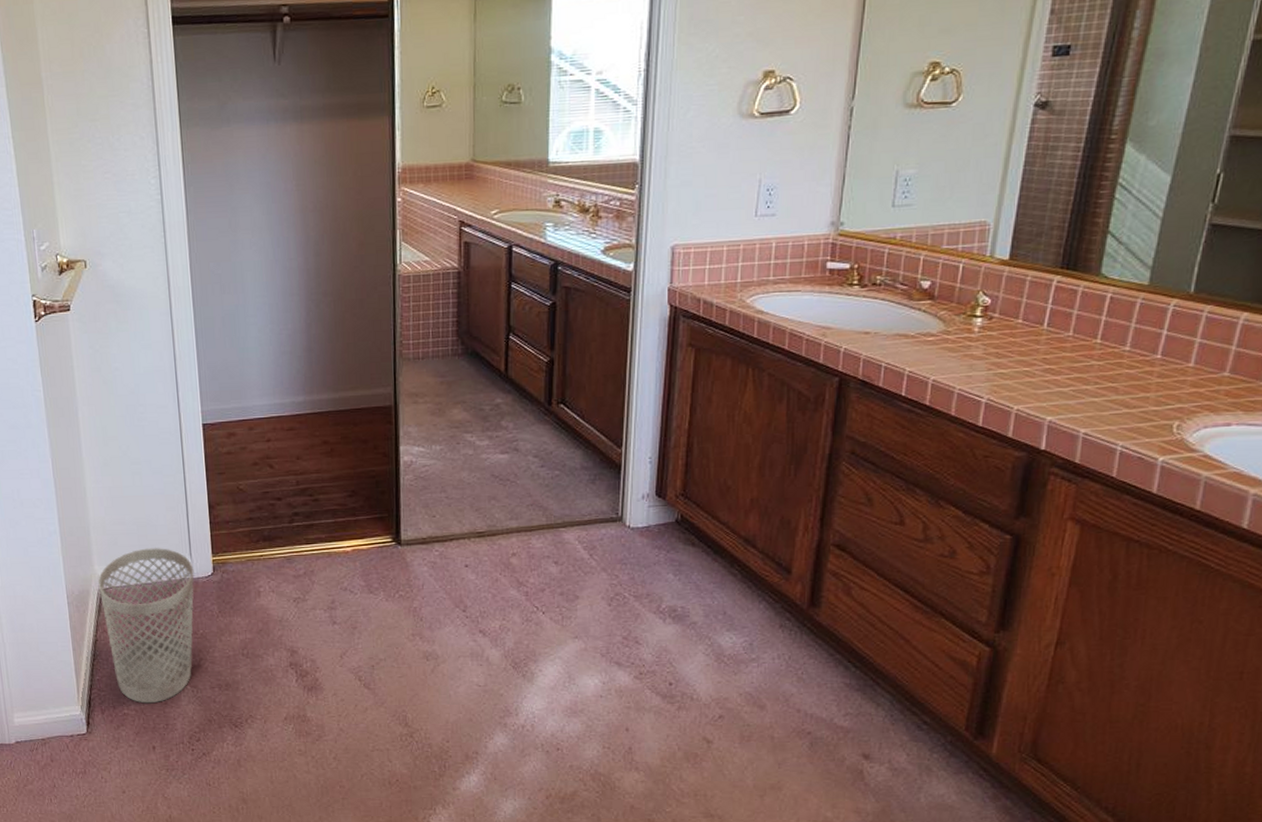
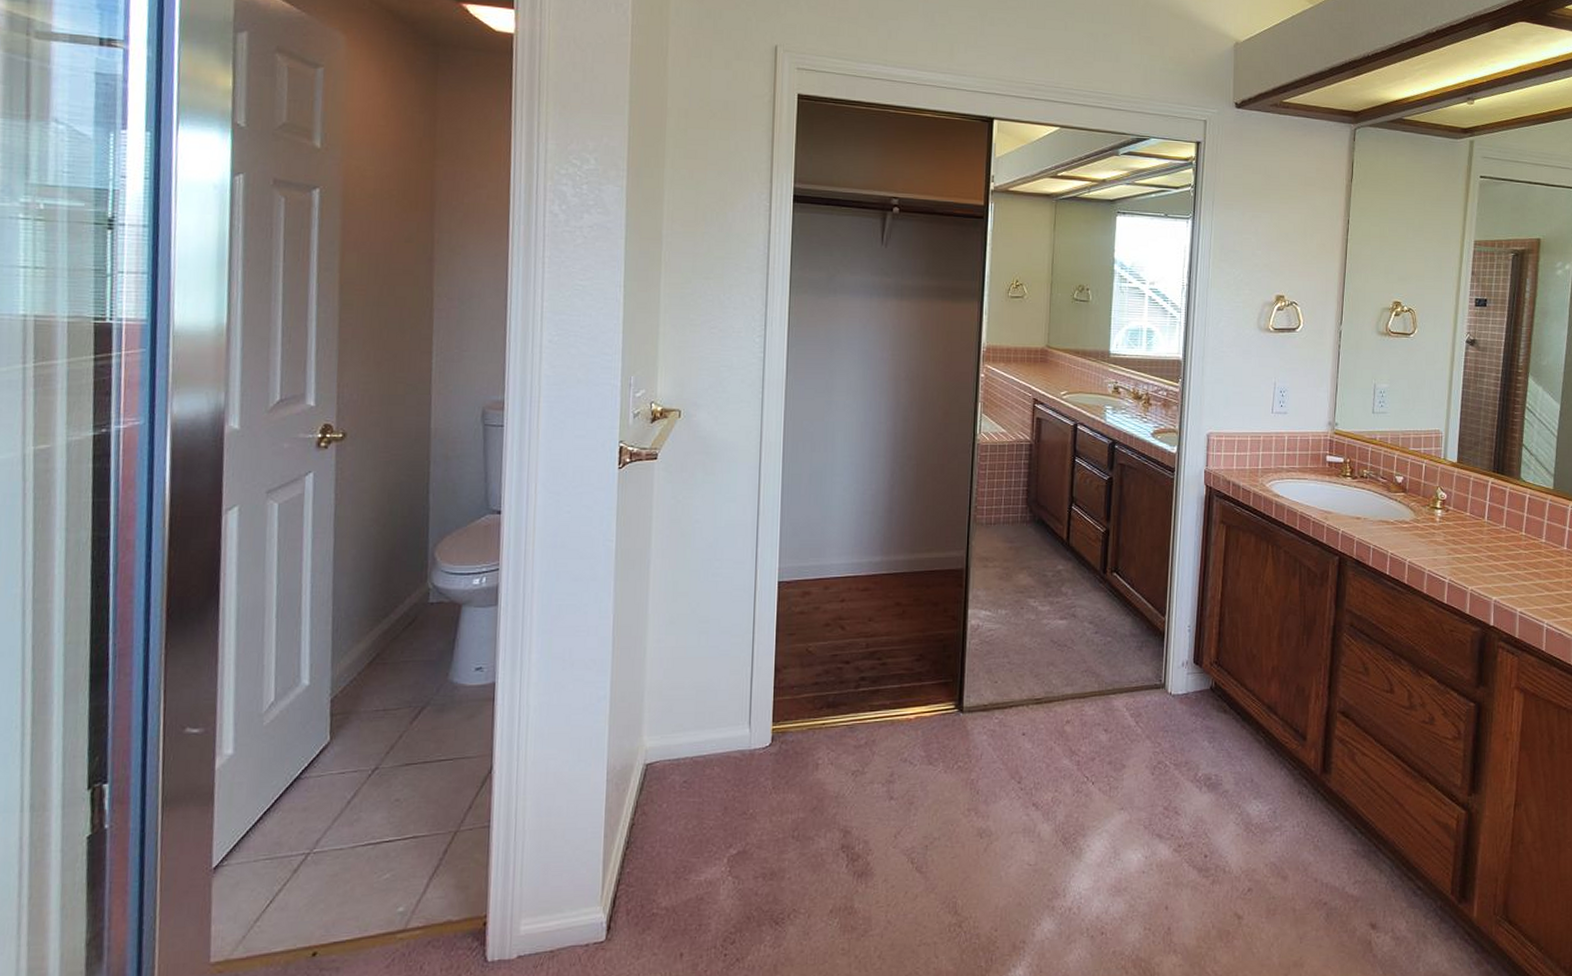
wastebasket: present [98,547,194,704] -> none [645,714,751,900]

